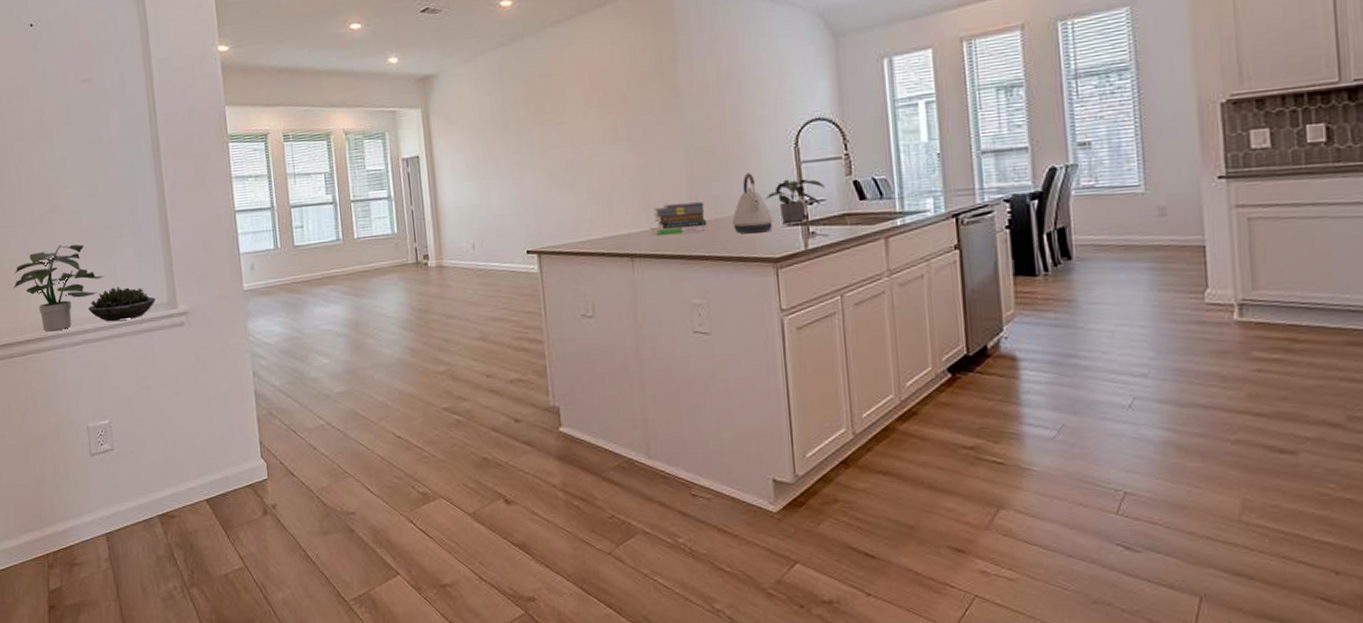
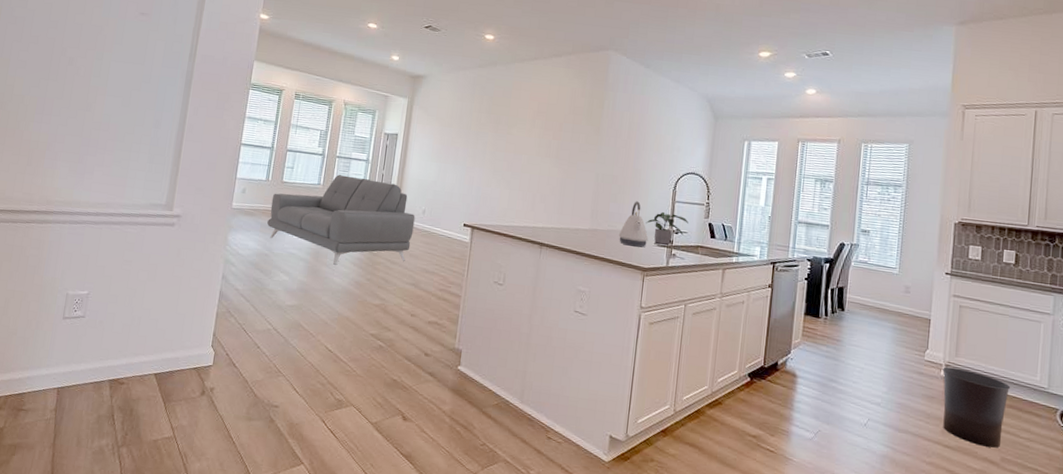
potted plant: present [13,244,105,332] -> none [34,139,118,208]
succulent plant: present [88,287,155,322] -> none [95,182,156,212]
sofa: none [286,219,467,334] -> present [267,175,415,265]
books: present [649,201,708,237] -> none [558,211,602,238]
waste bin: none [1235,305,1348,405] -> present [943,367,1011,448]

